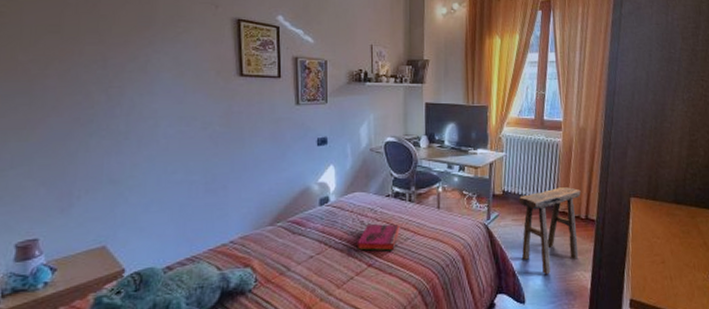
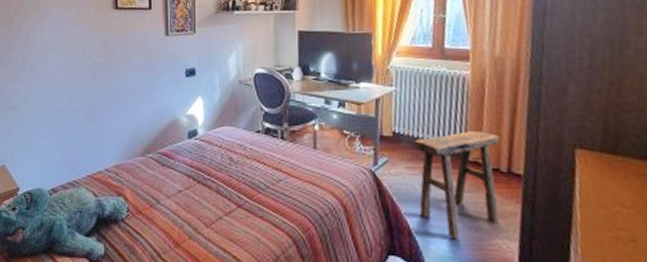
hardback book: present [358,223,400,251] -> none [227,160,272,192]

